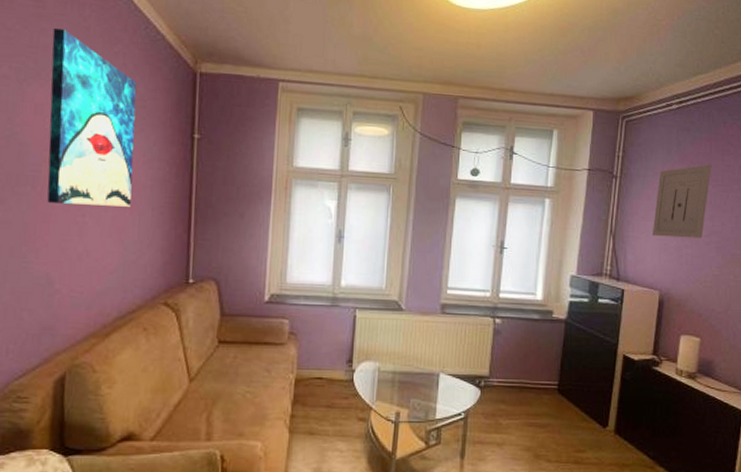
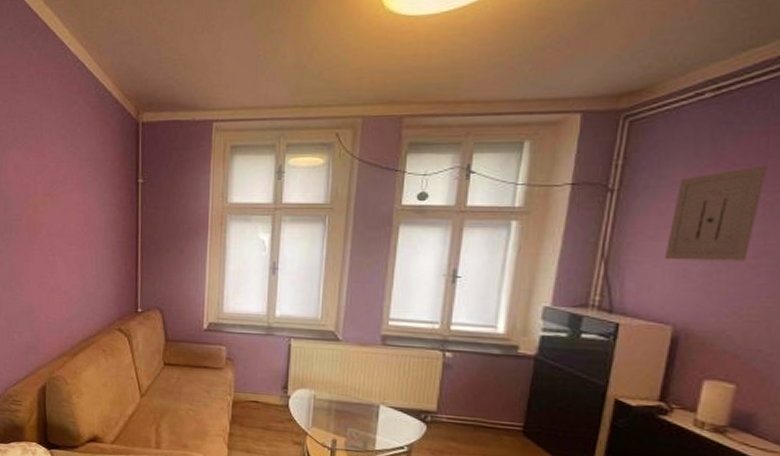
wall art: present [47,28,137,207] -> none [25,99,91,247]

